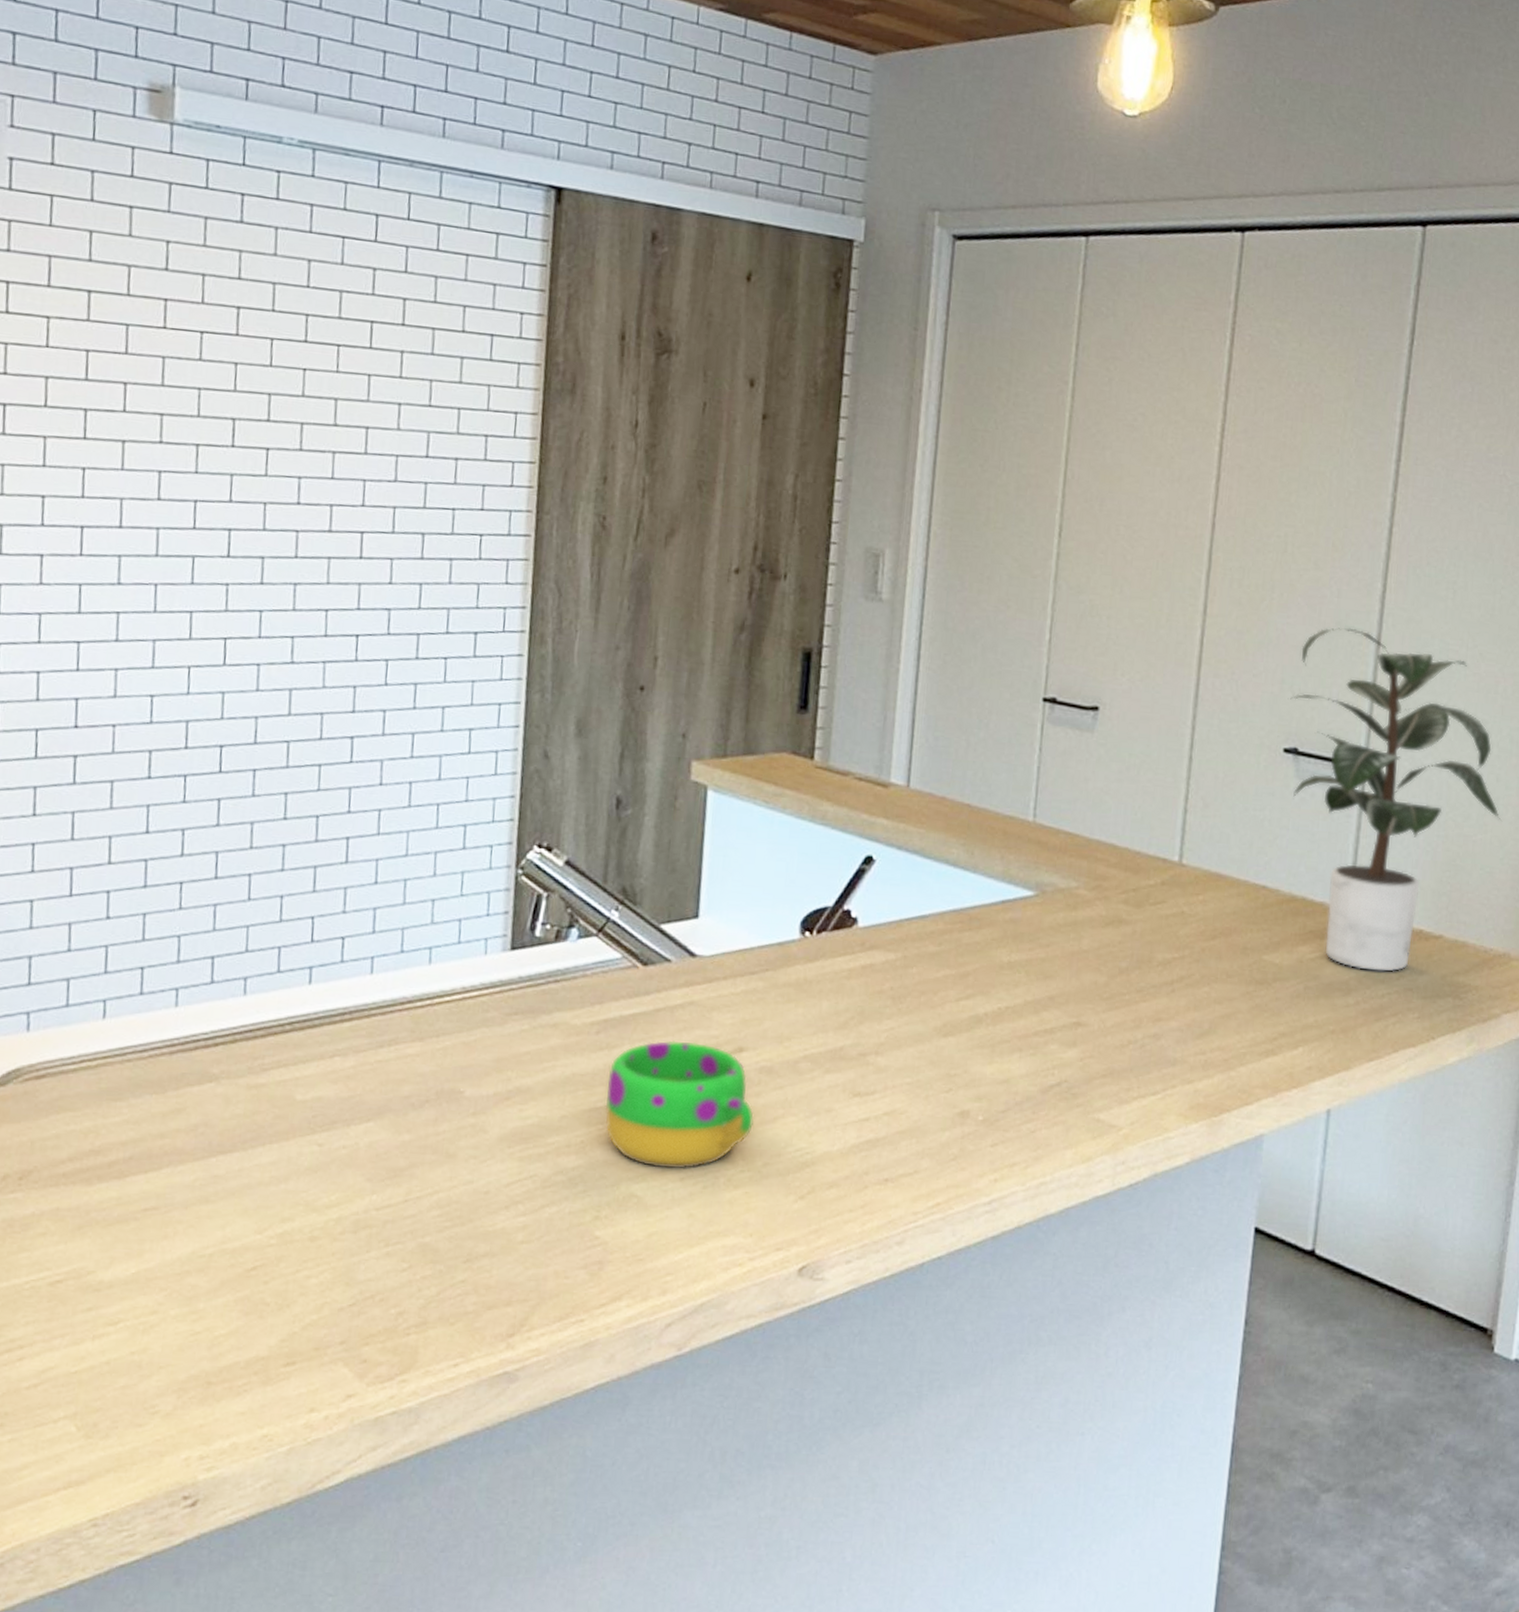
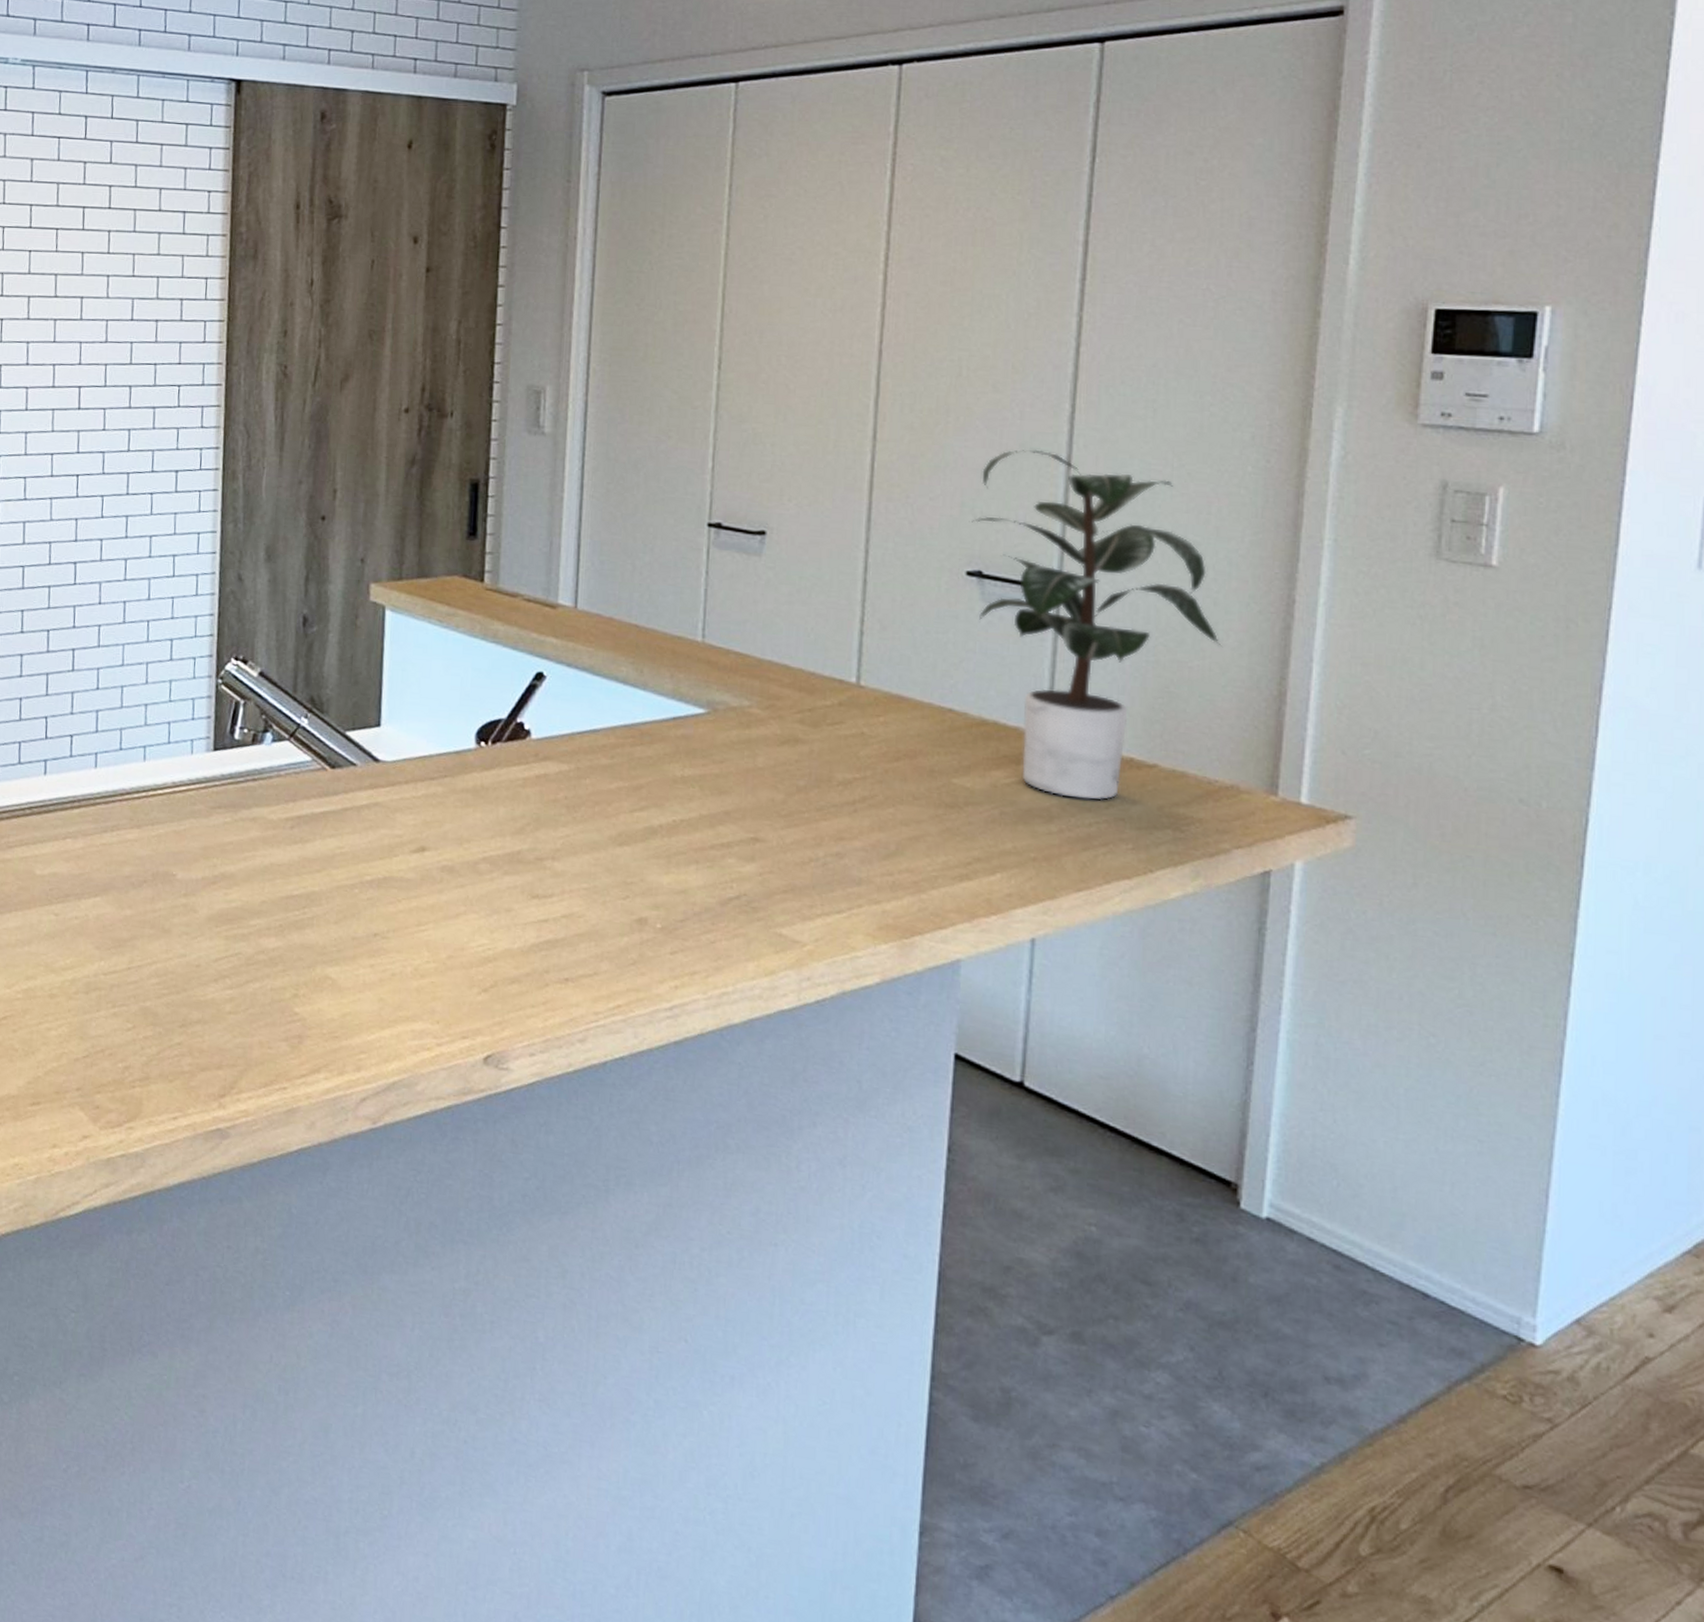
mug: present [605,1040,754,1170] -> none [300,837,437,957]

